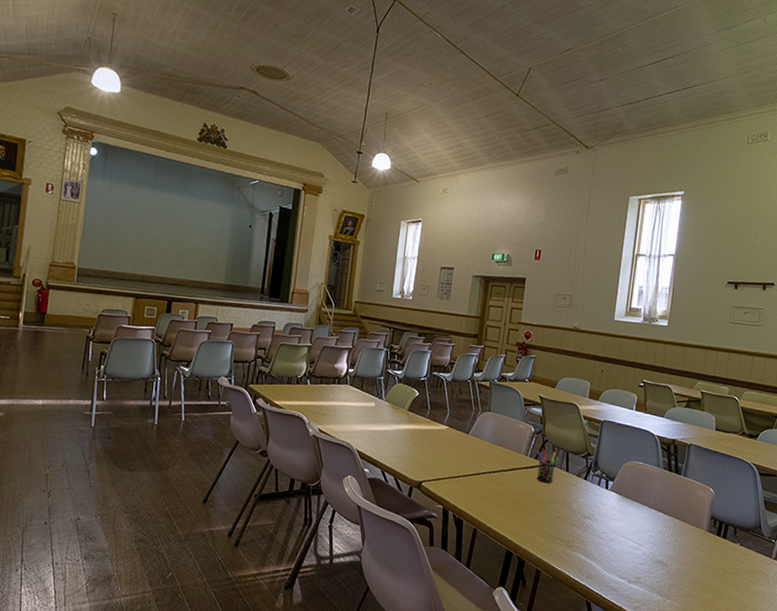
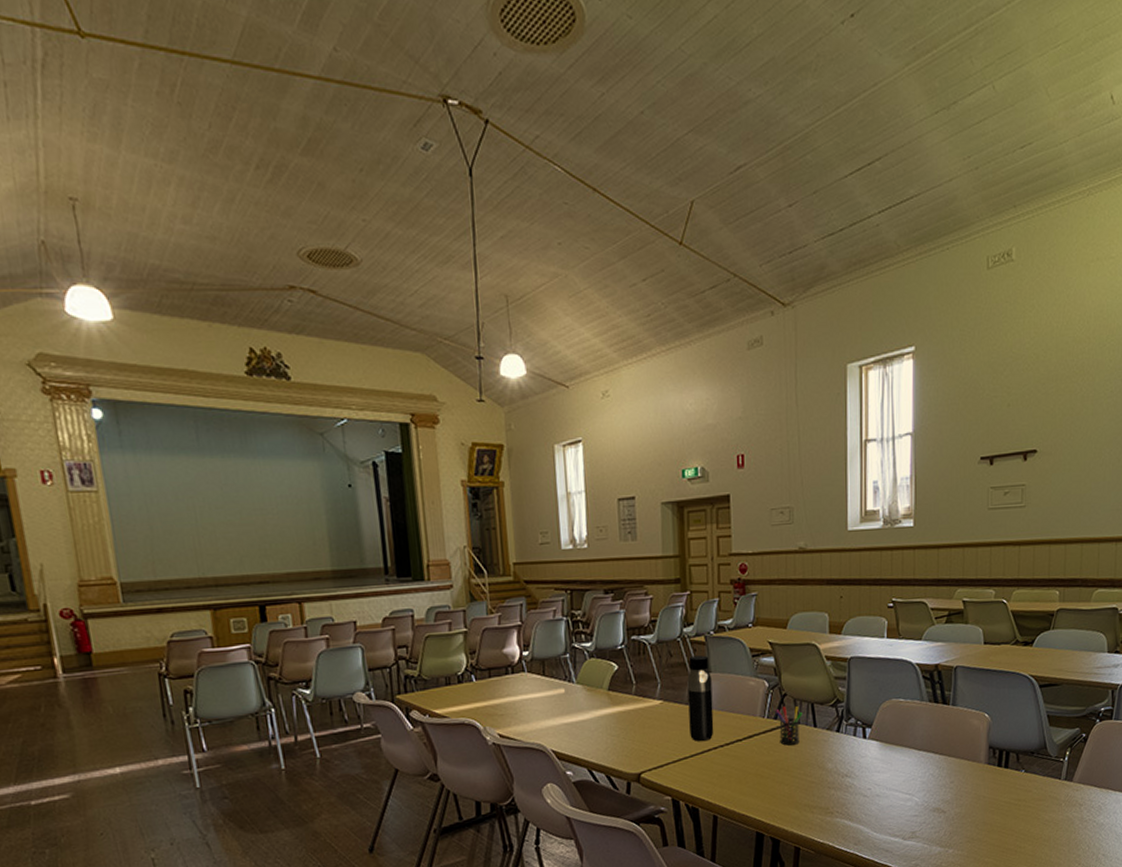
water bottle: none [466,396,491,466] -> present [687,655,714,742]

